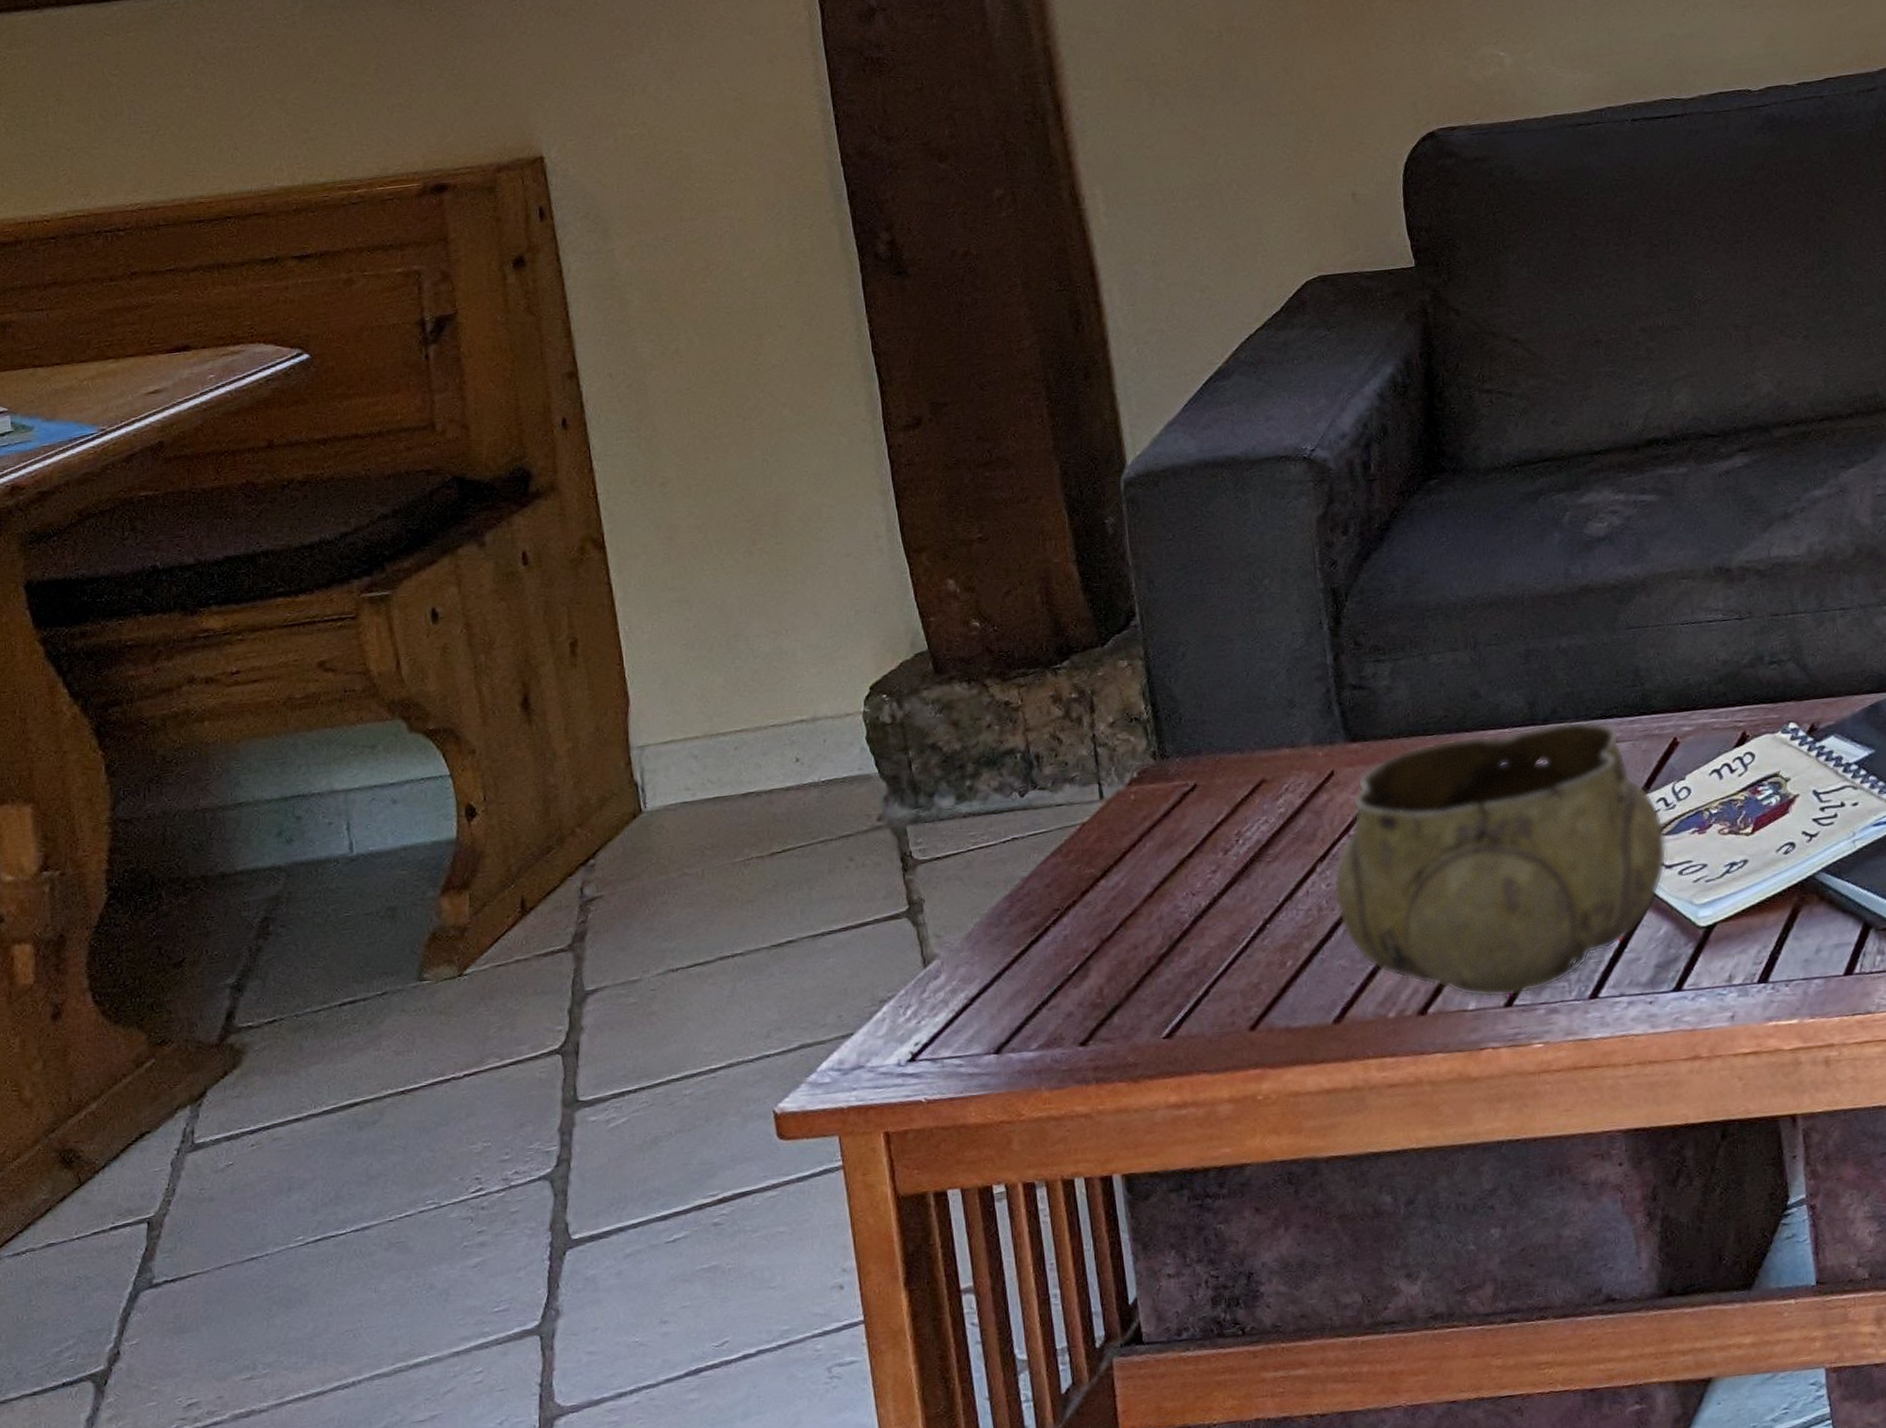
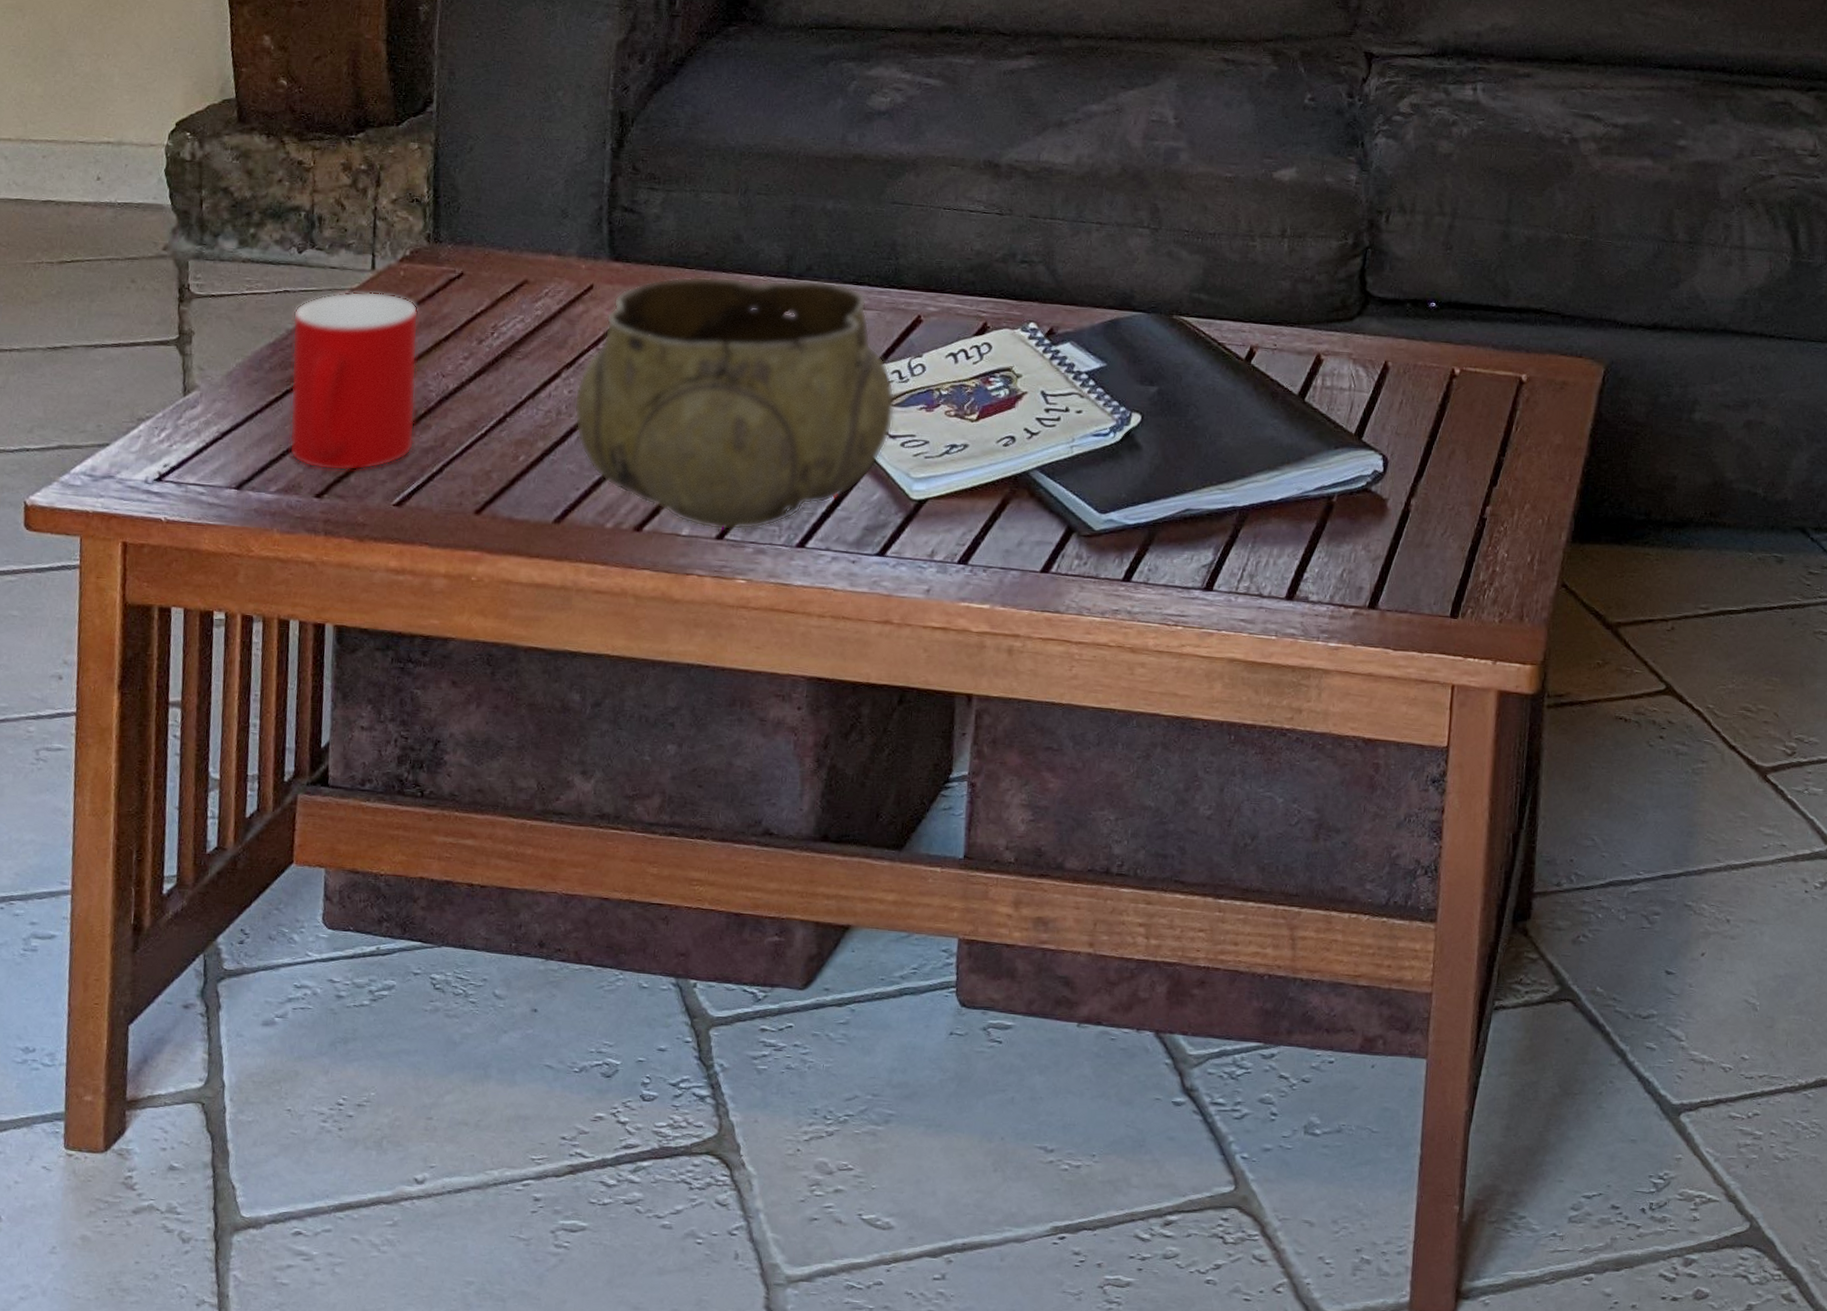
cup: none [1025,820,1175,1017] -> present [289,291,419,471]

